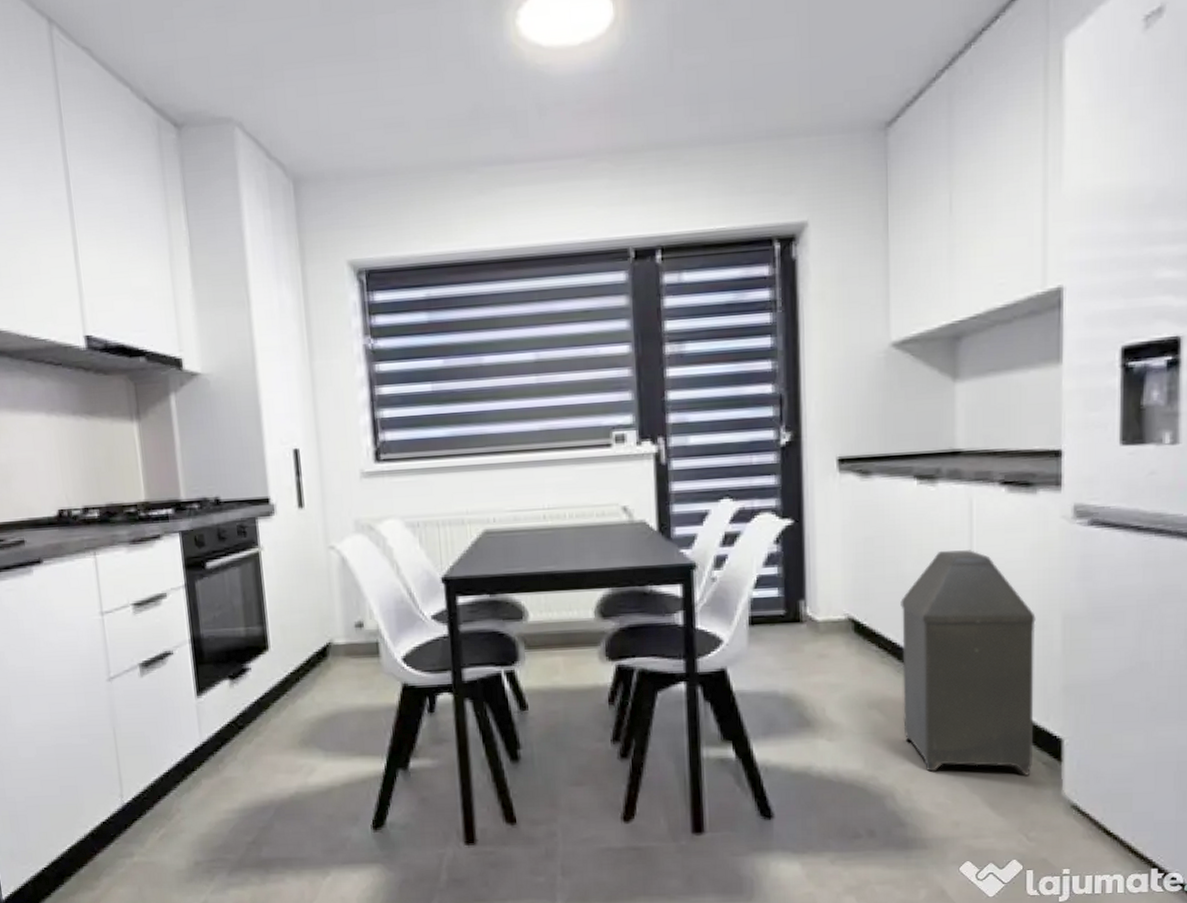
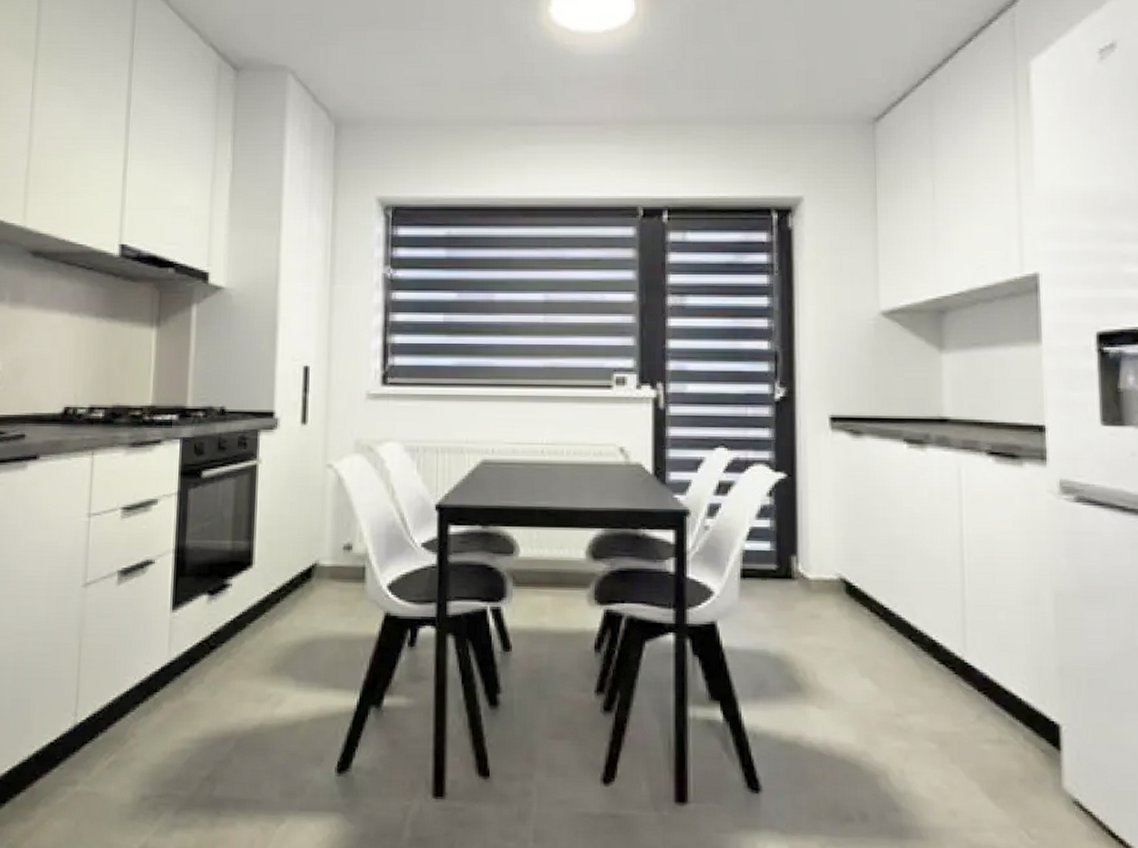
trash can: present [900,550,1036,776] -> none [892,516,1030,763]

